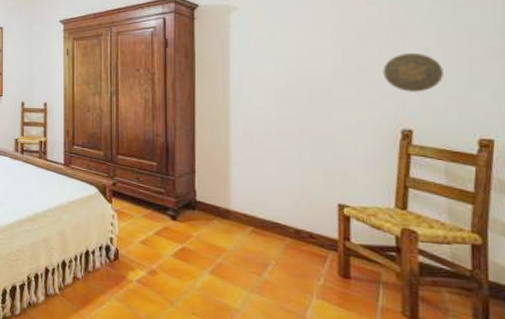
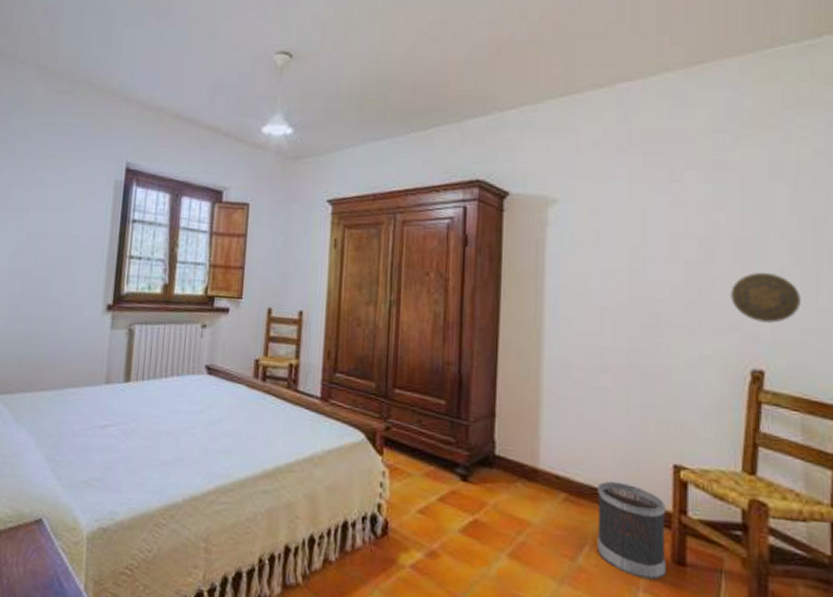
wastebasket: none [277,217,334,289] -> present [597,480,666,580]

